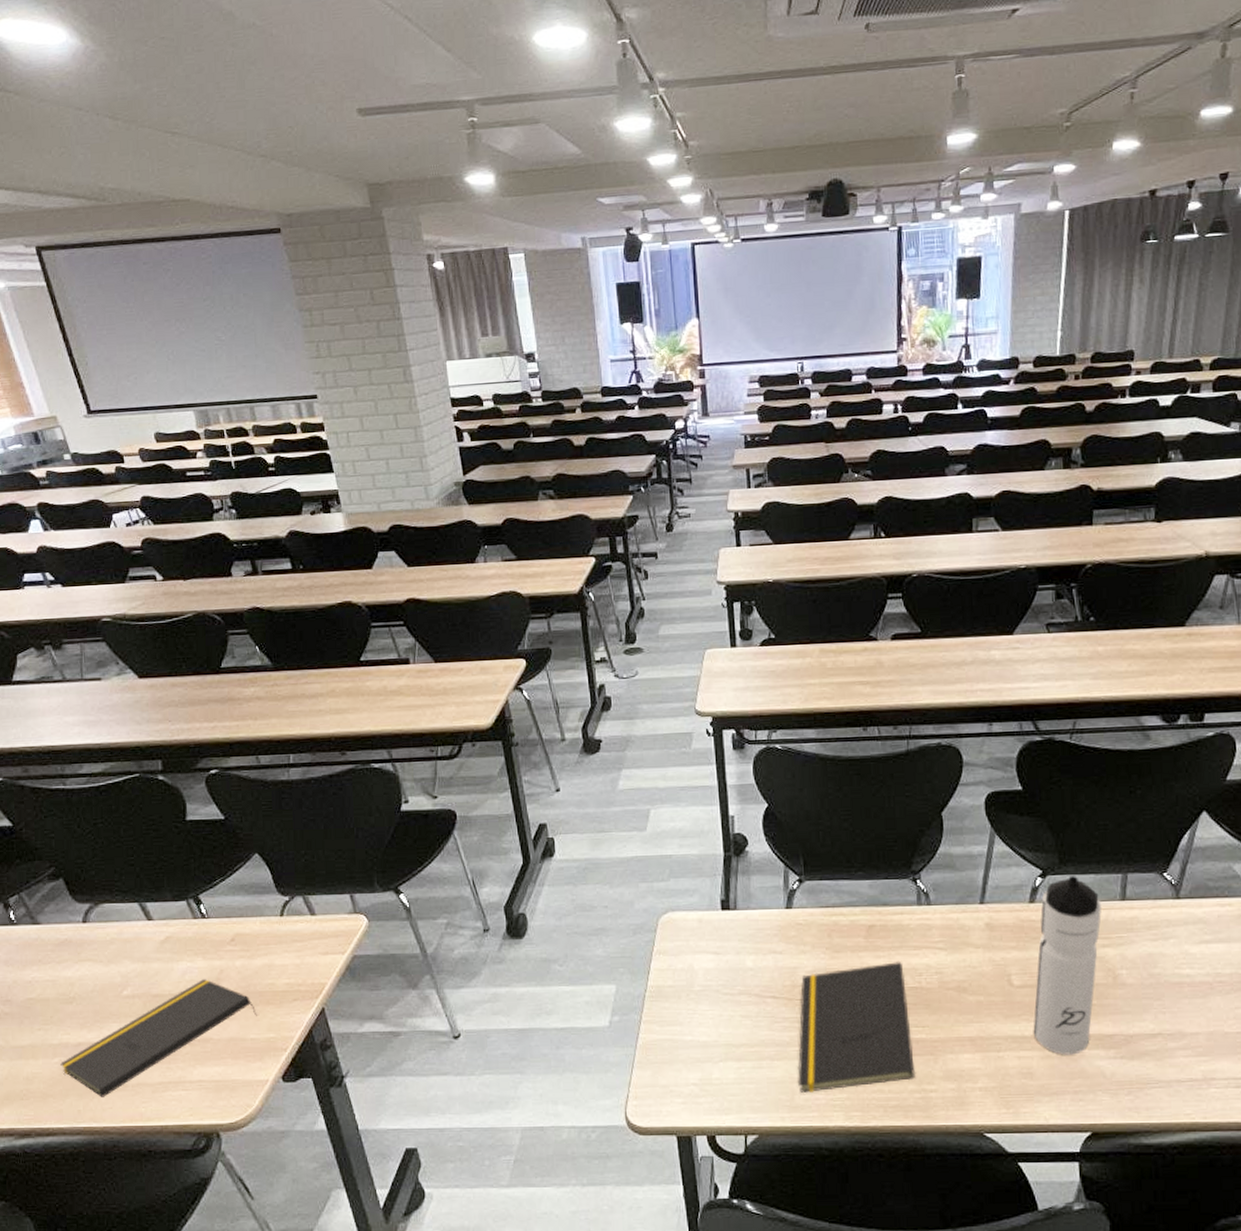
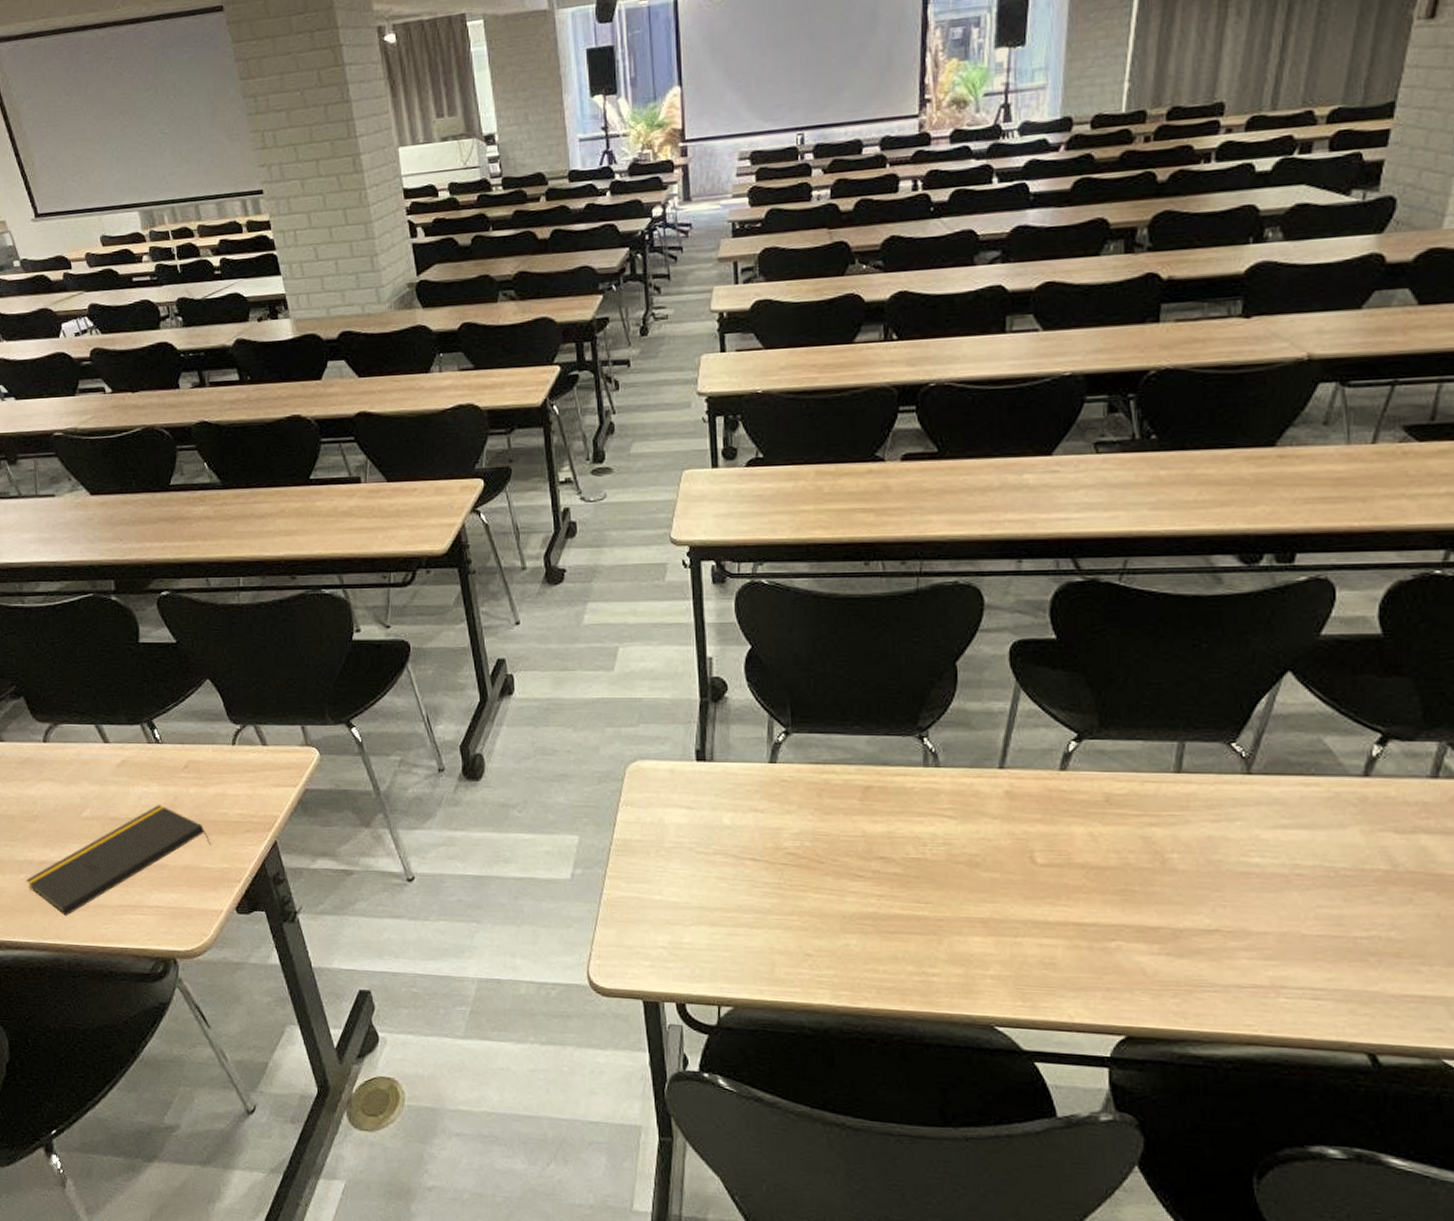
notepad: present [797,961,916,1093] -> none [779,827,916,966]
water bottle: present [1033,876,1102,1055] -> none [1058,742,1150,947]

